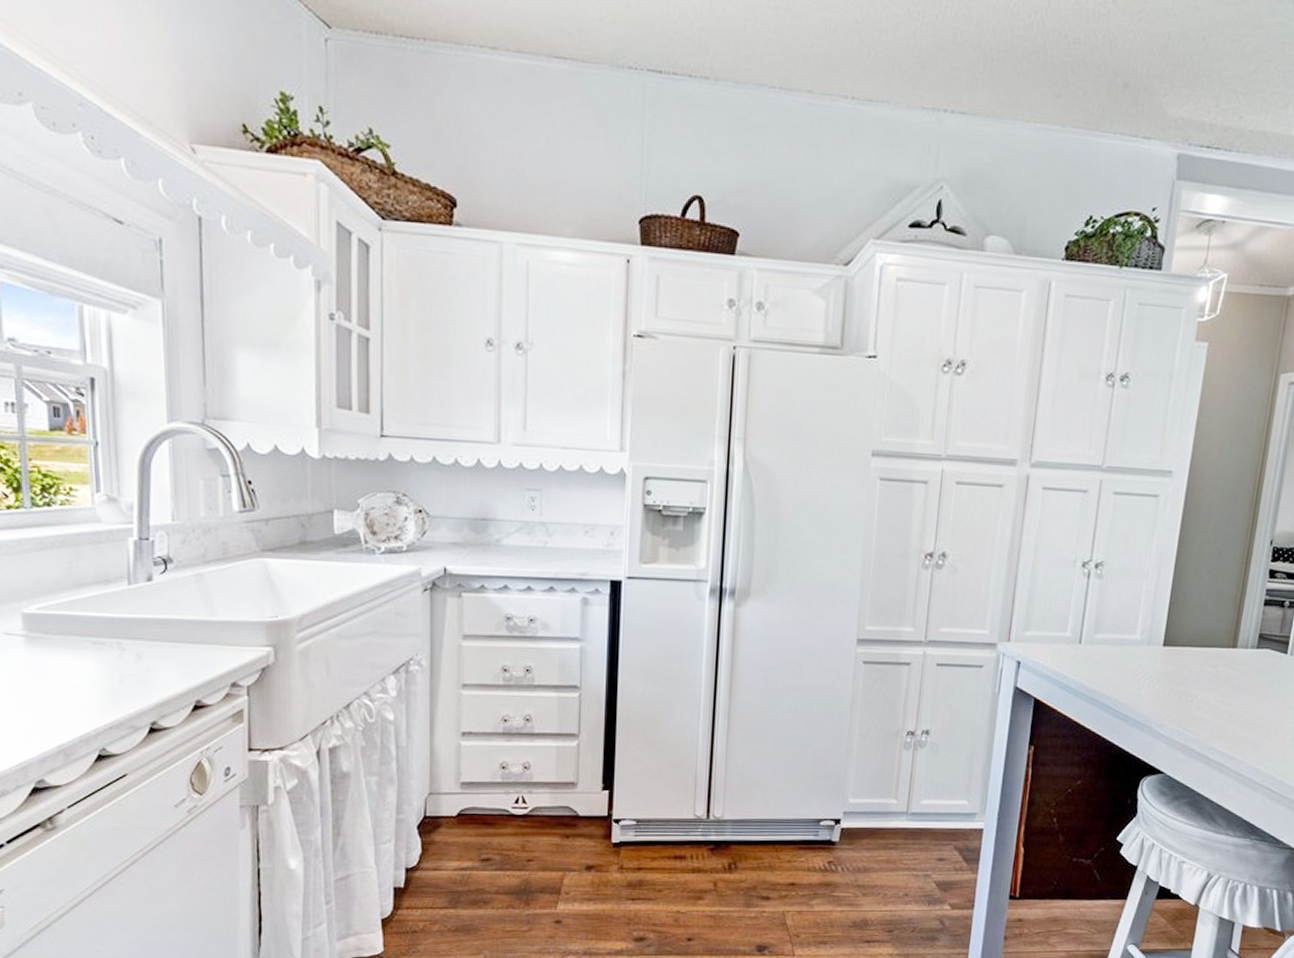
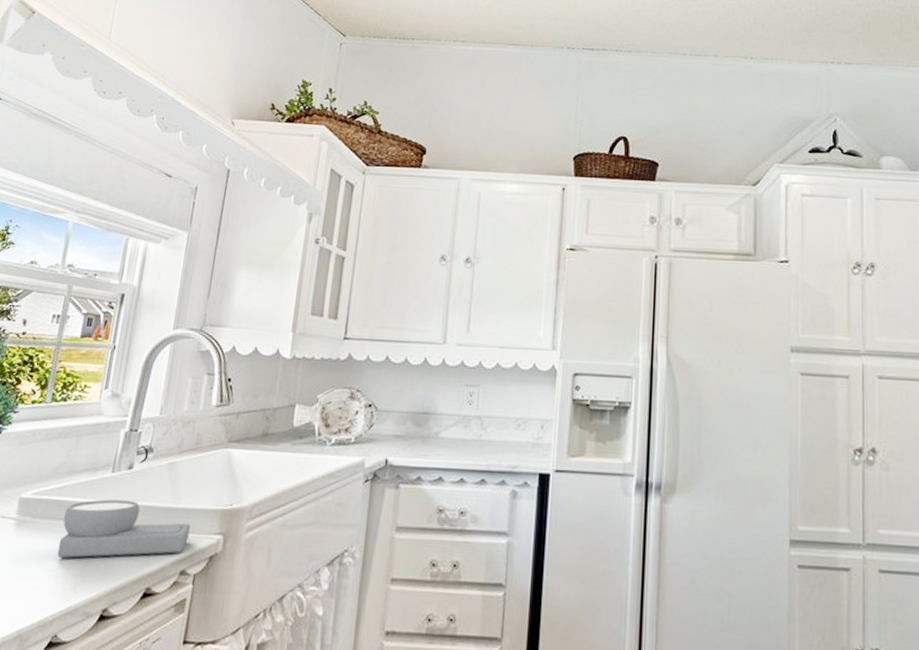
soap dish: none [82,613,234,675] -> present [57,499,190,559]

